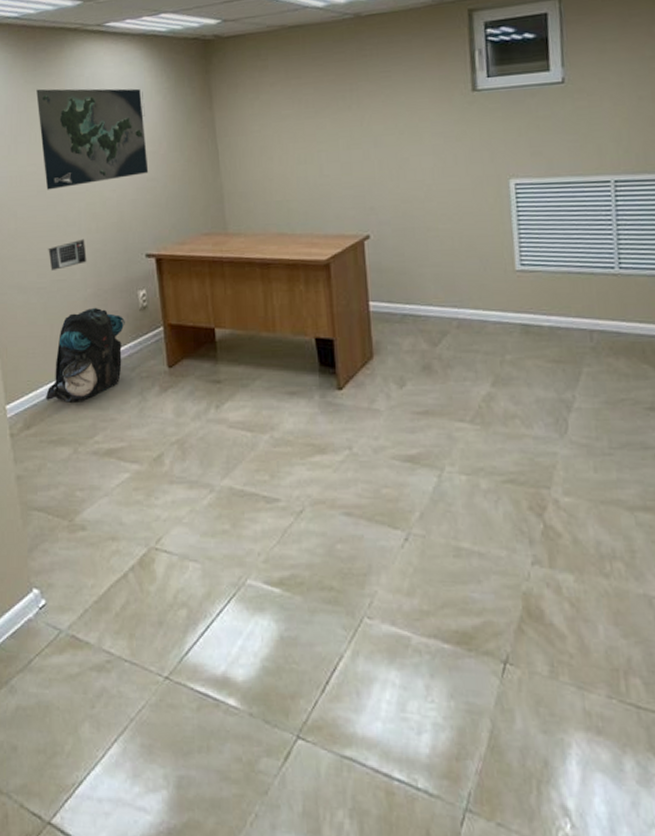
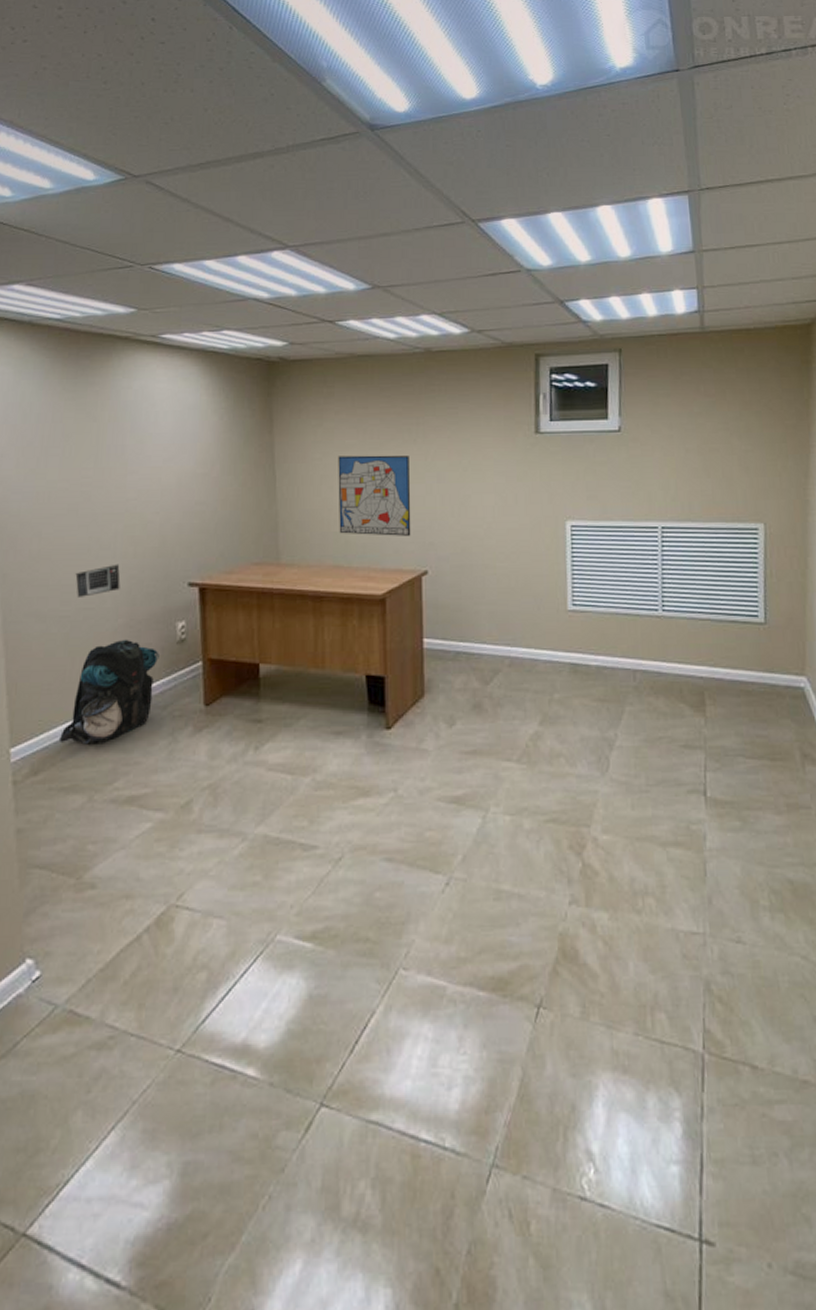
map: present [36,88,149,190] -> none [75,398,199,509]
wall art: none [276,122,351,203] -> present [338,455,411,536]

